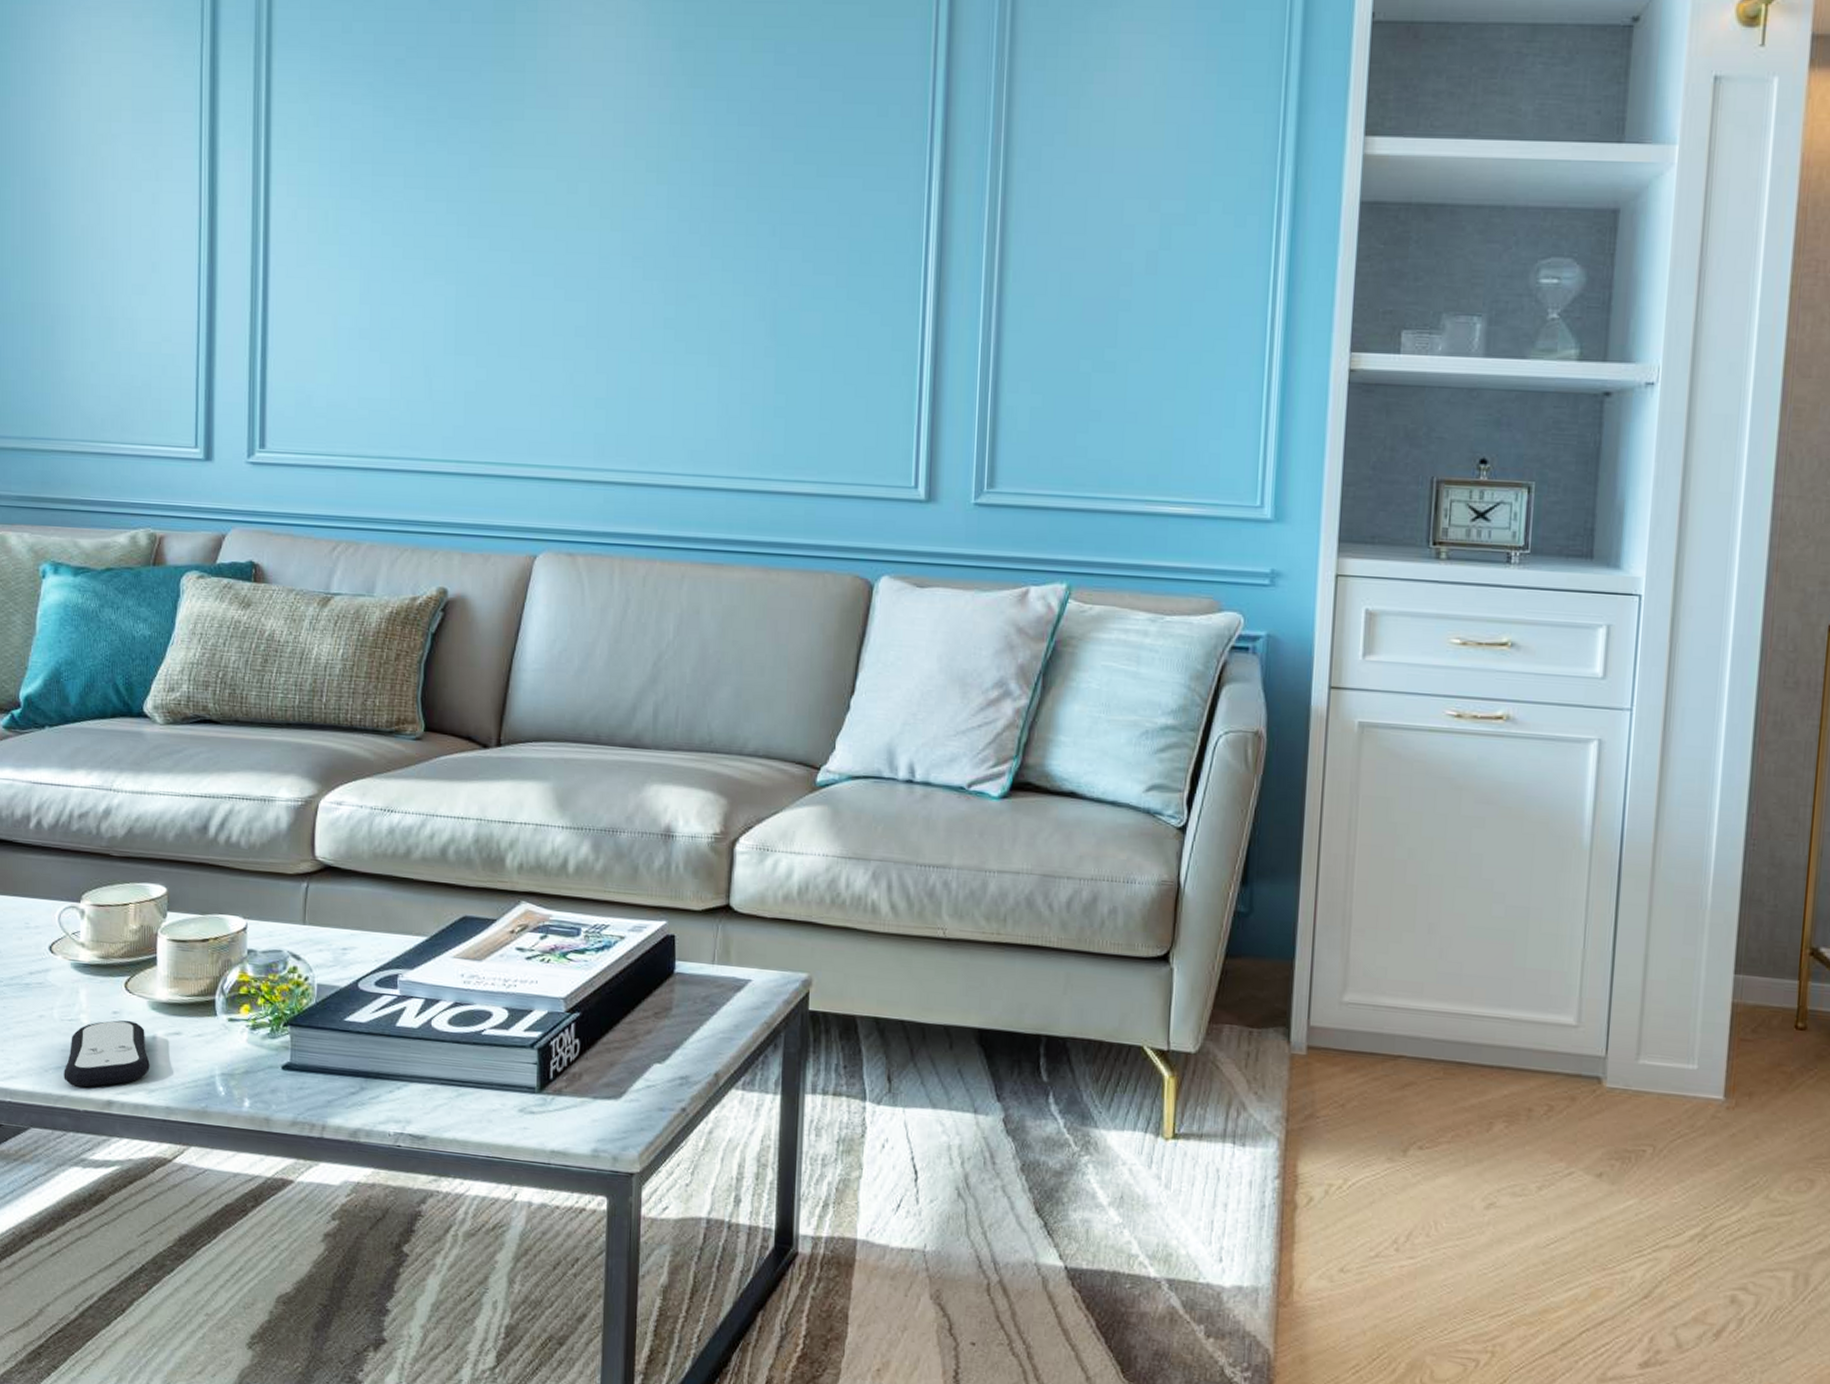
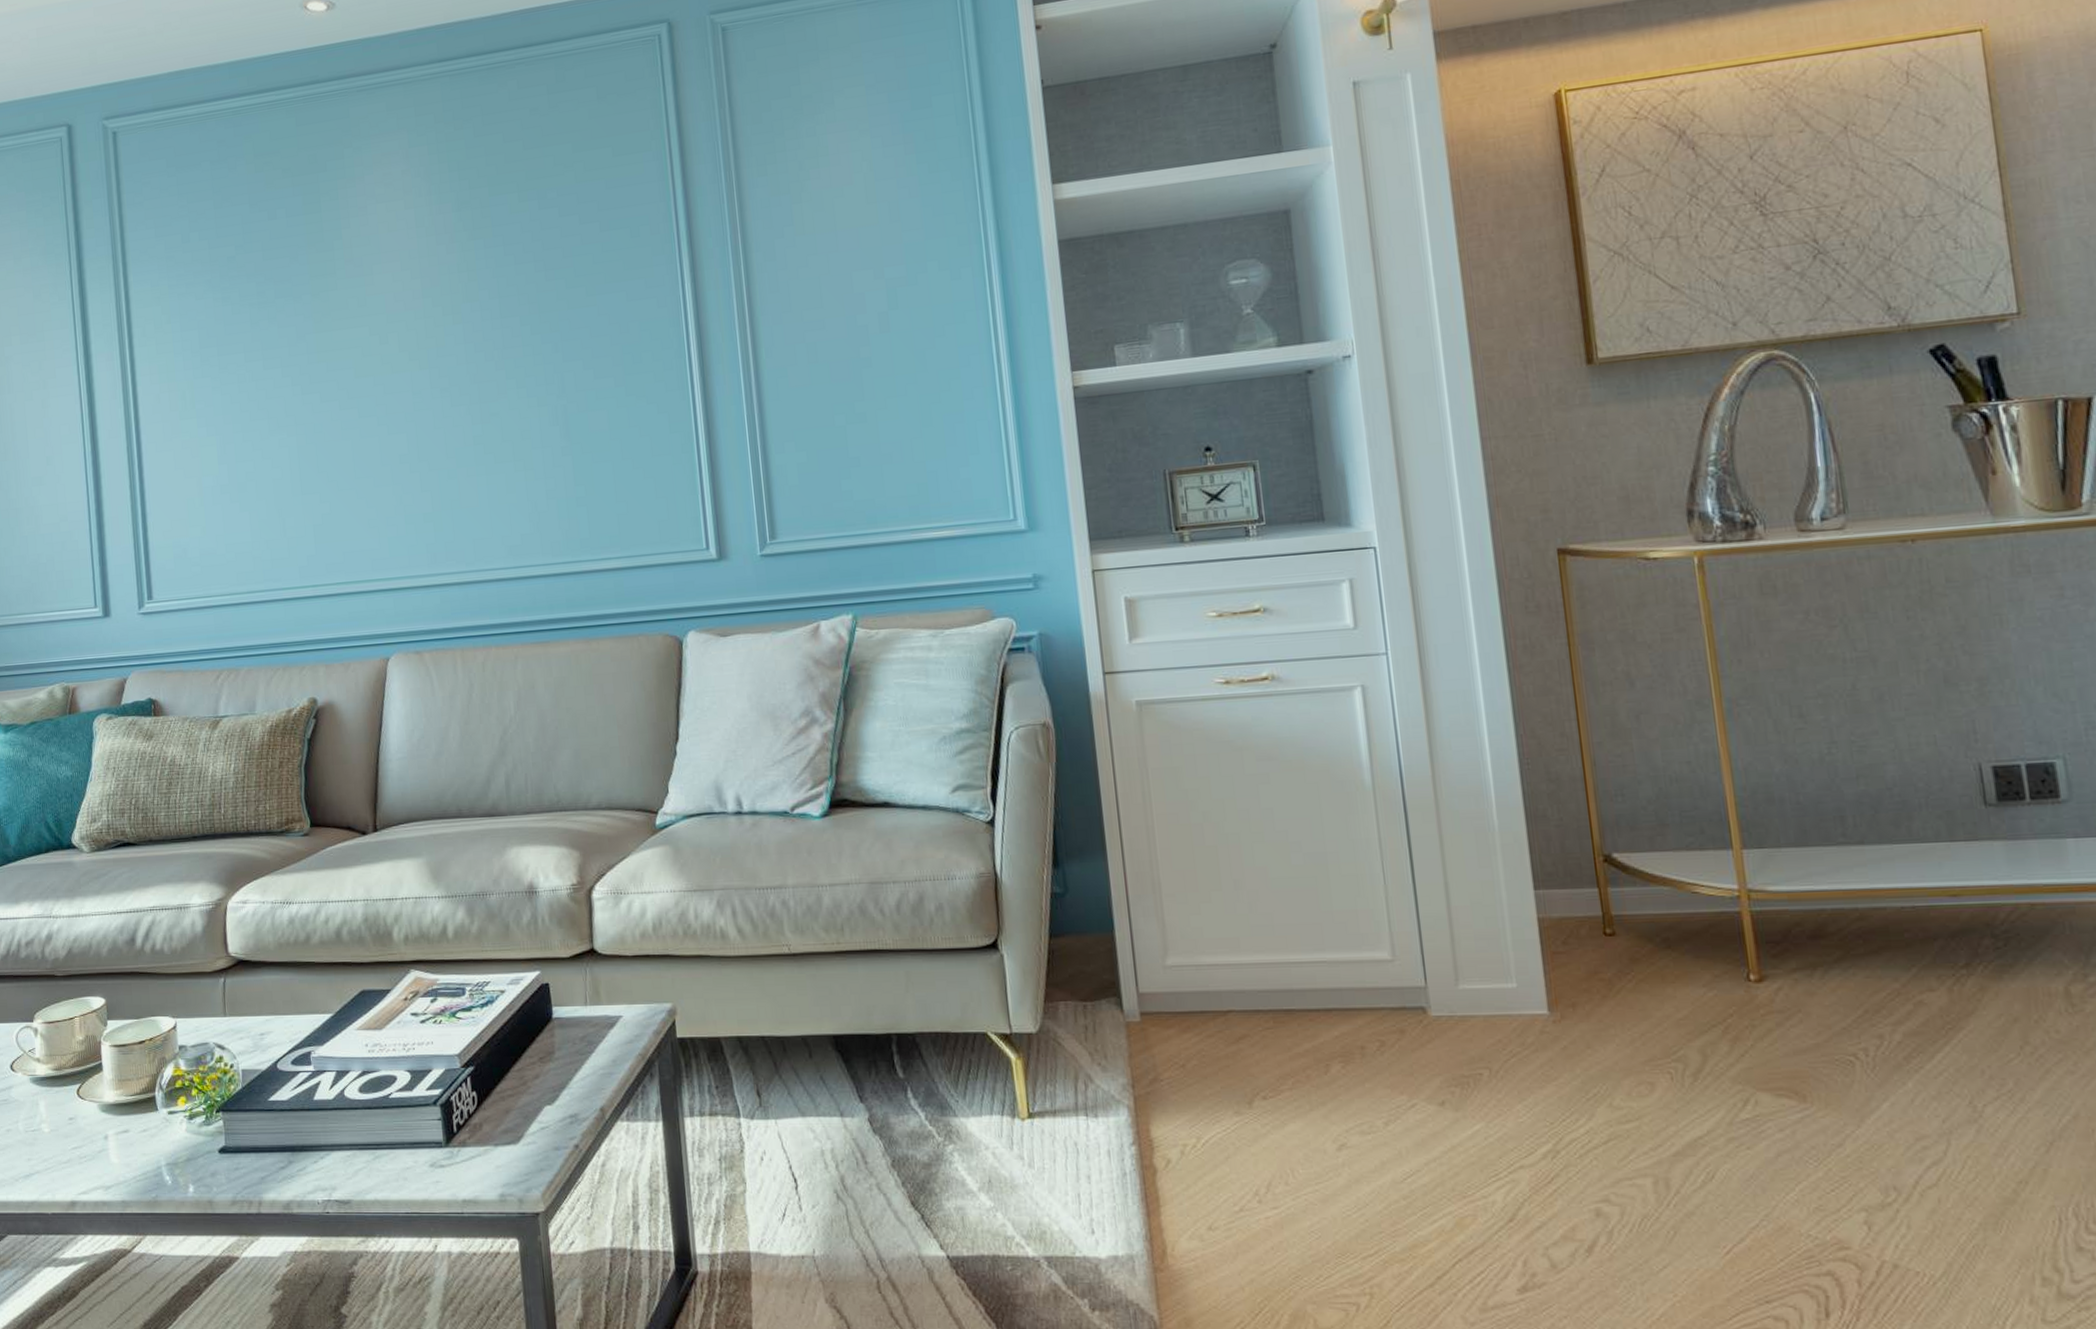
remote control: present [64,1020,150,1088] -> none [31,1124,105,1192]

